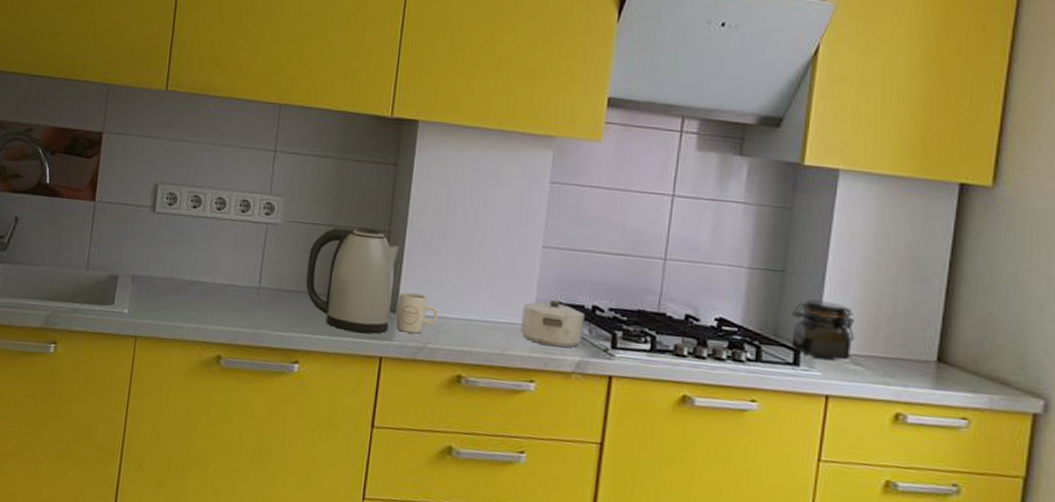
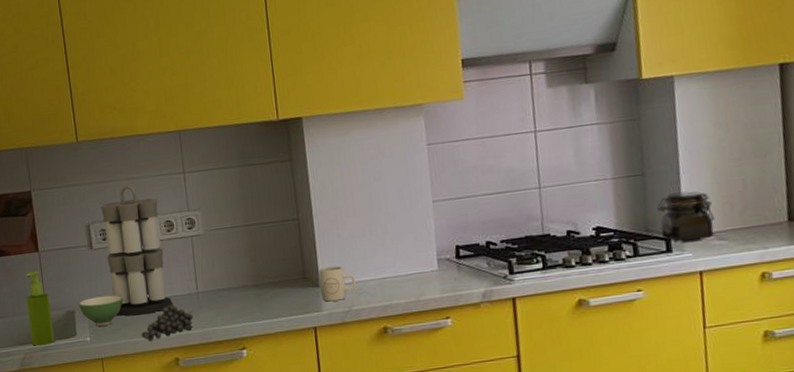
soap dispenser: none [63,220,95,307] -> present [25,270,54,346]
bowl: none [124,265,176,301] -> present [78,295,123,326]
spice rack: none [164,150,239,299] -> present [101,185,173,316]
fruit: none [185,293,249,330] -> present [141,304,194,341]
kettle: present [306,227,399,334] -> none [233,220,316,312]
cooking pot: present [520,300,584,348] -> none [427,244,484,285]

